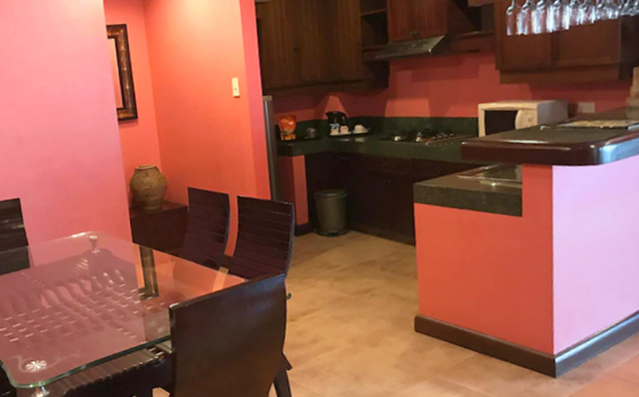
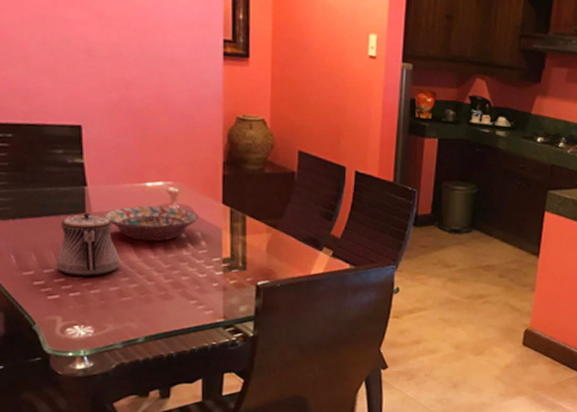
teapot: none [13,267,60,320] -> present [56,212,120,276]
decorative bowl: none [44,251,115,284] -> present [105,205,198,242]

